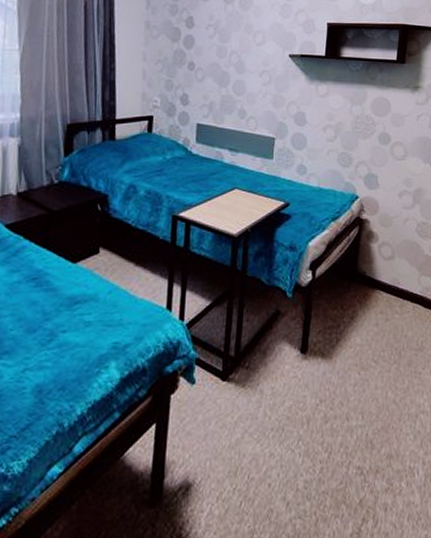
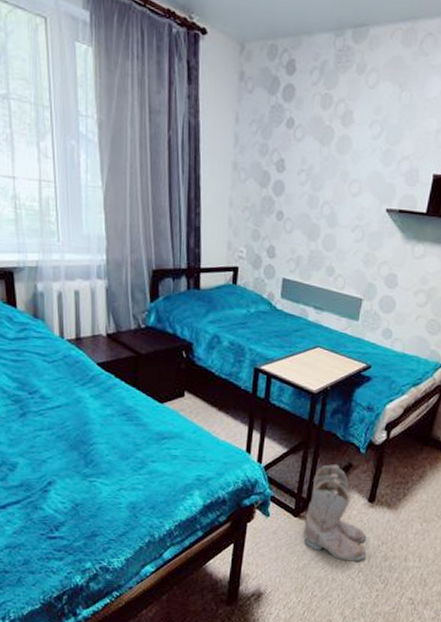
boots: none [234,314,305,429] -> present [303,464,367,561]

